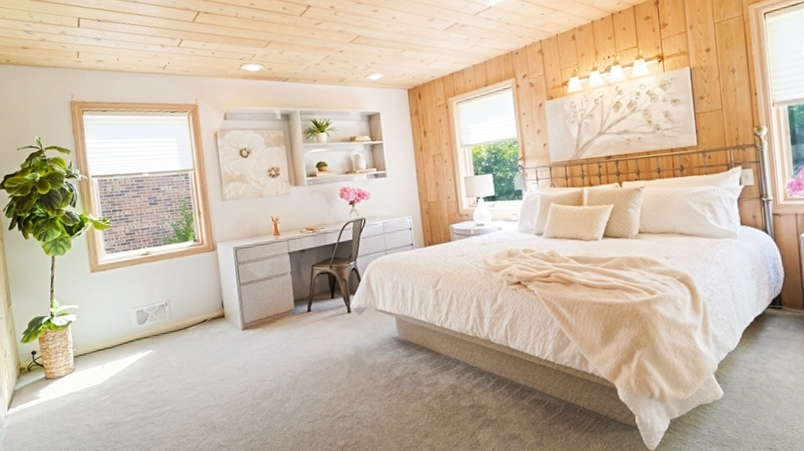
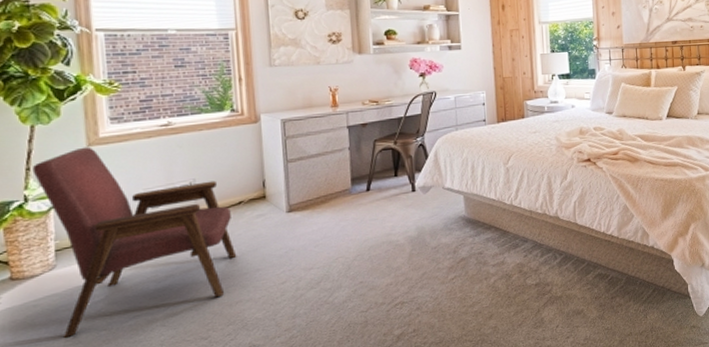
armchair: none [55,273,205,428] -> present [32,147,237,338]

